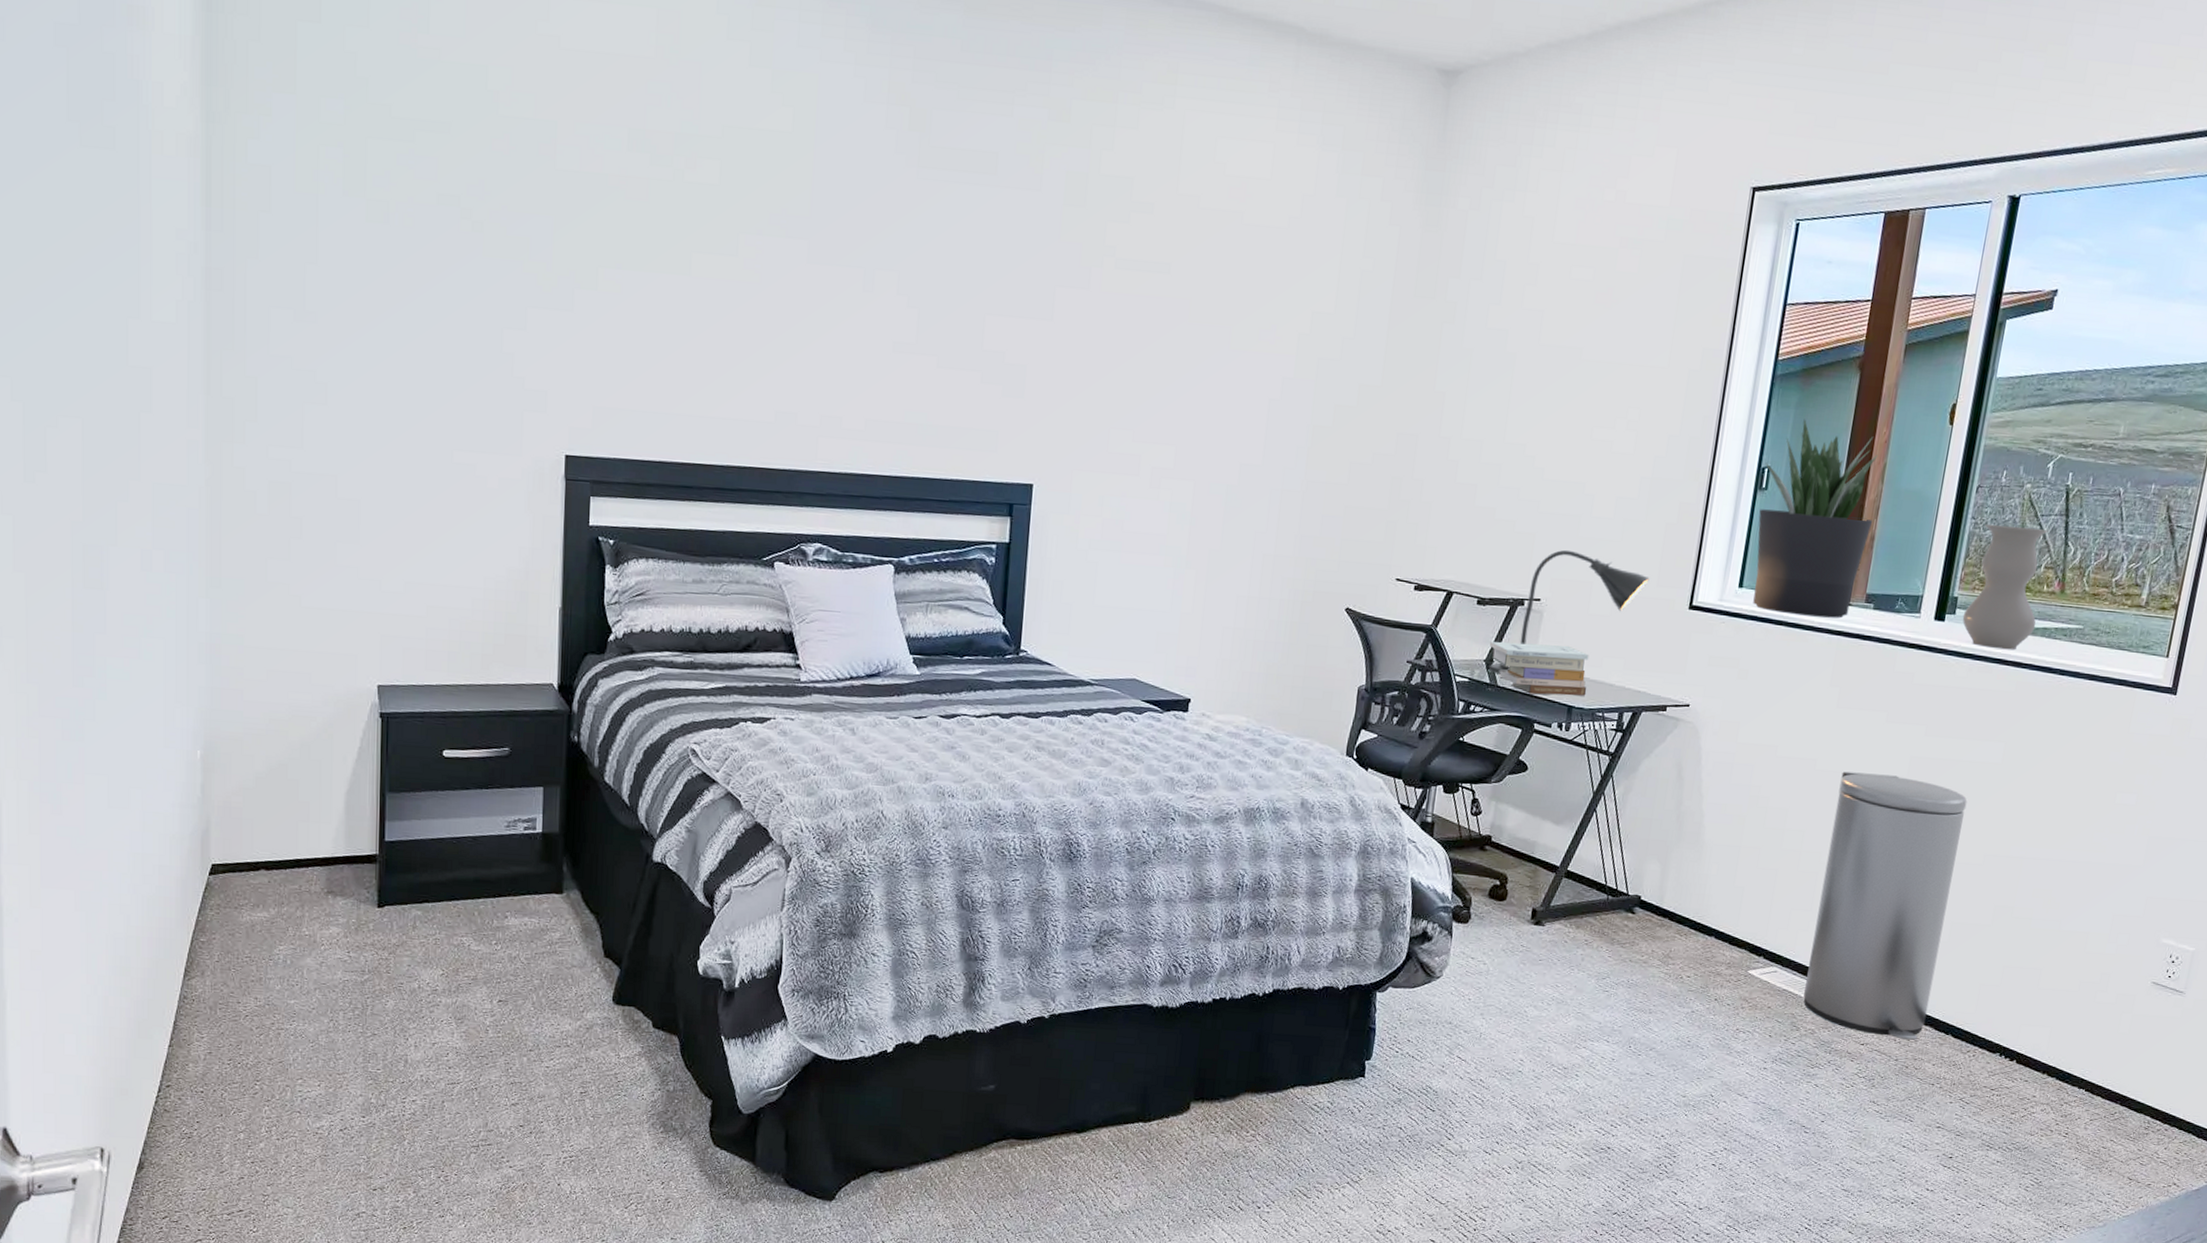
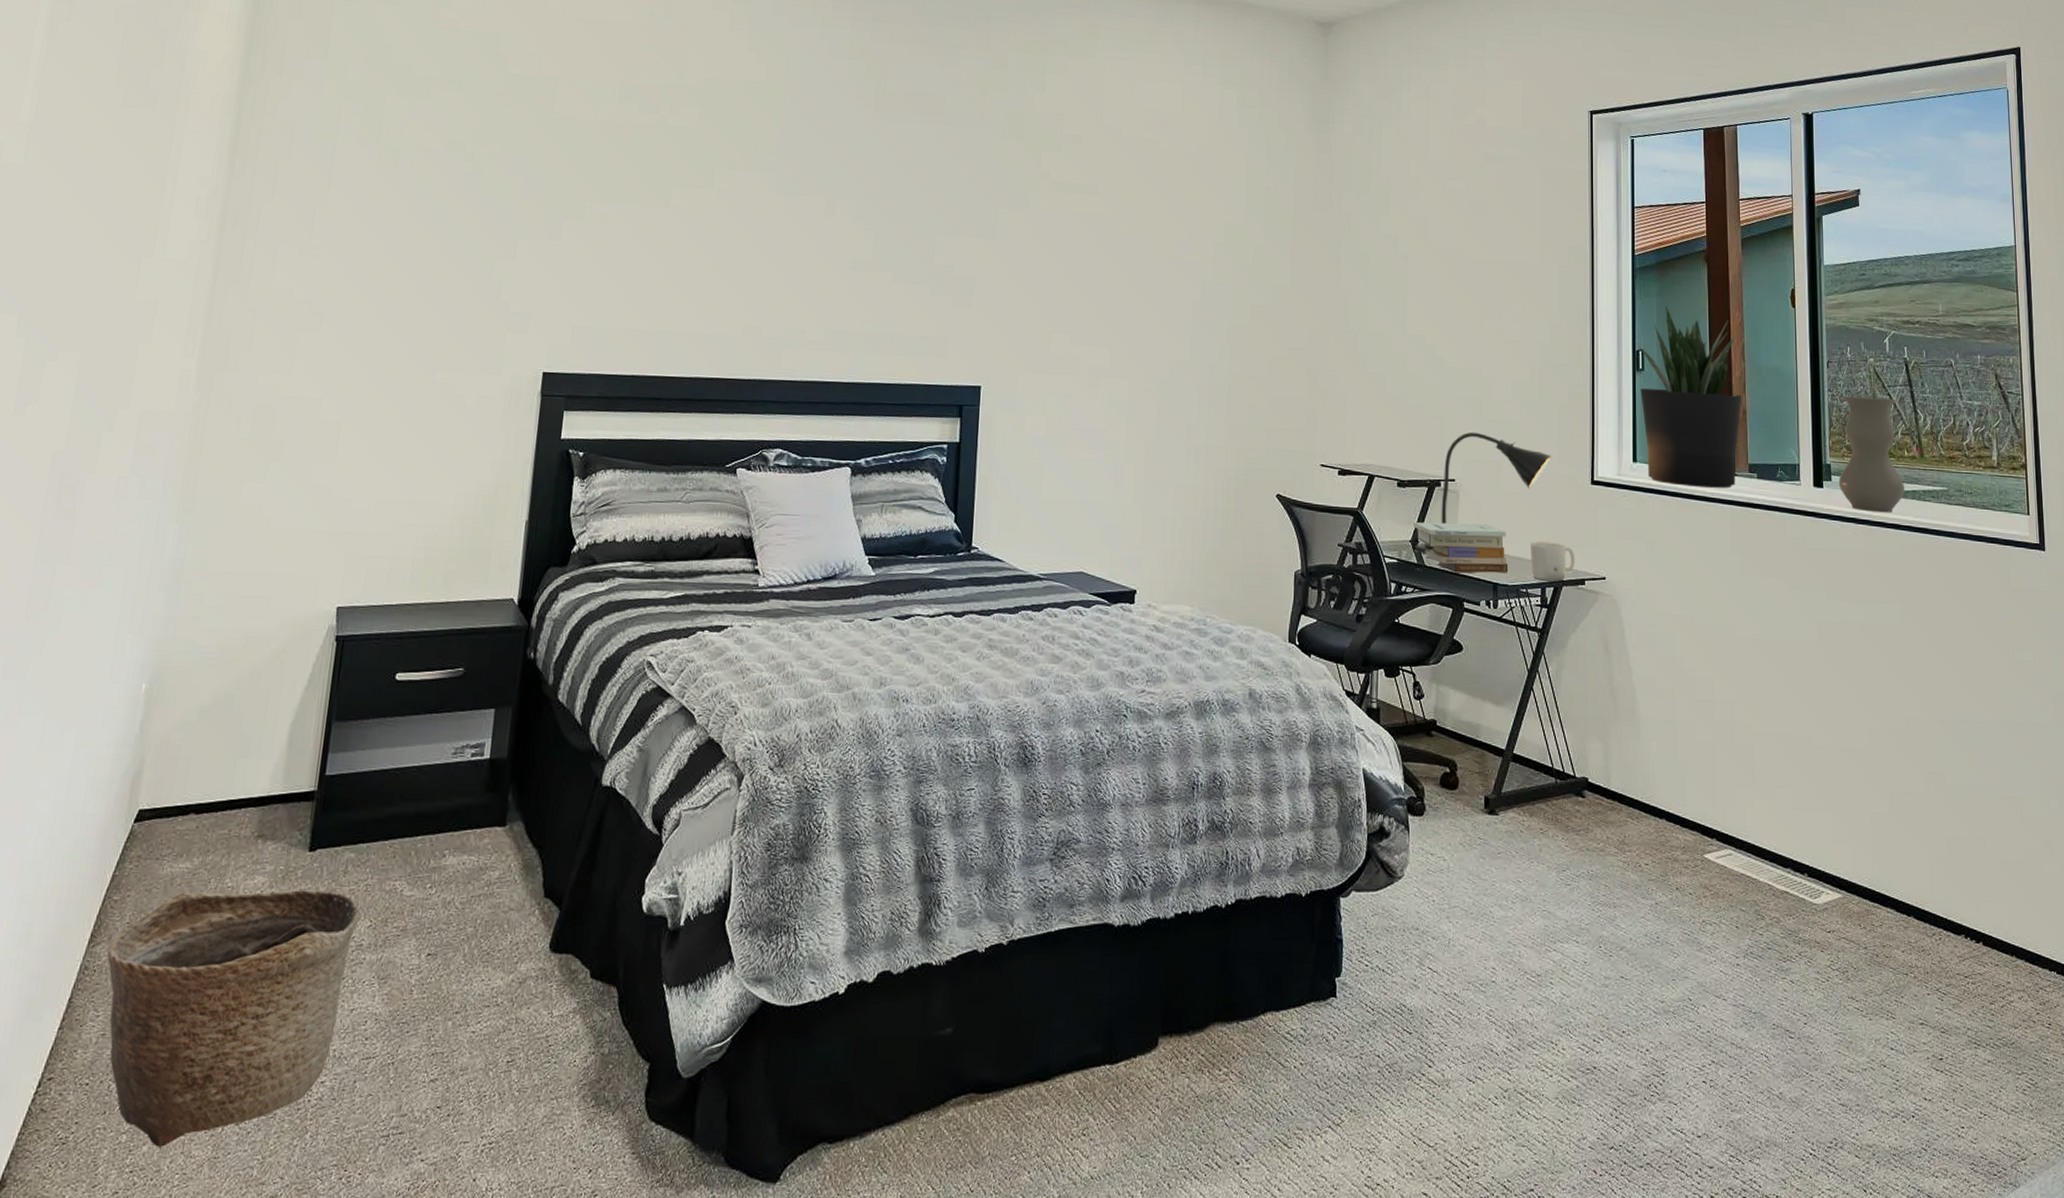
basket: none [203,937,432,1145] -> present [107,890,360,1147]
mug: none [1611,665,1660,707] -> present [1529,541,1576,582]
pedal bin: present [1803,771,1968,1040] -> none [1758,639,1886,925]

